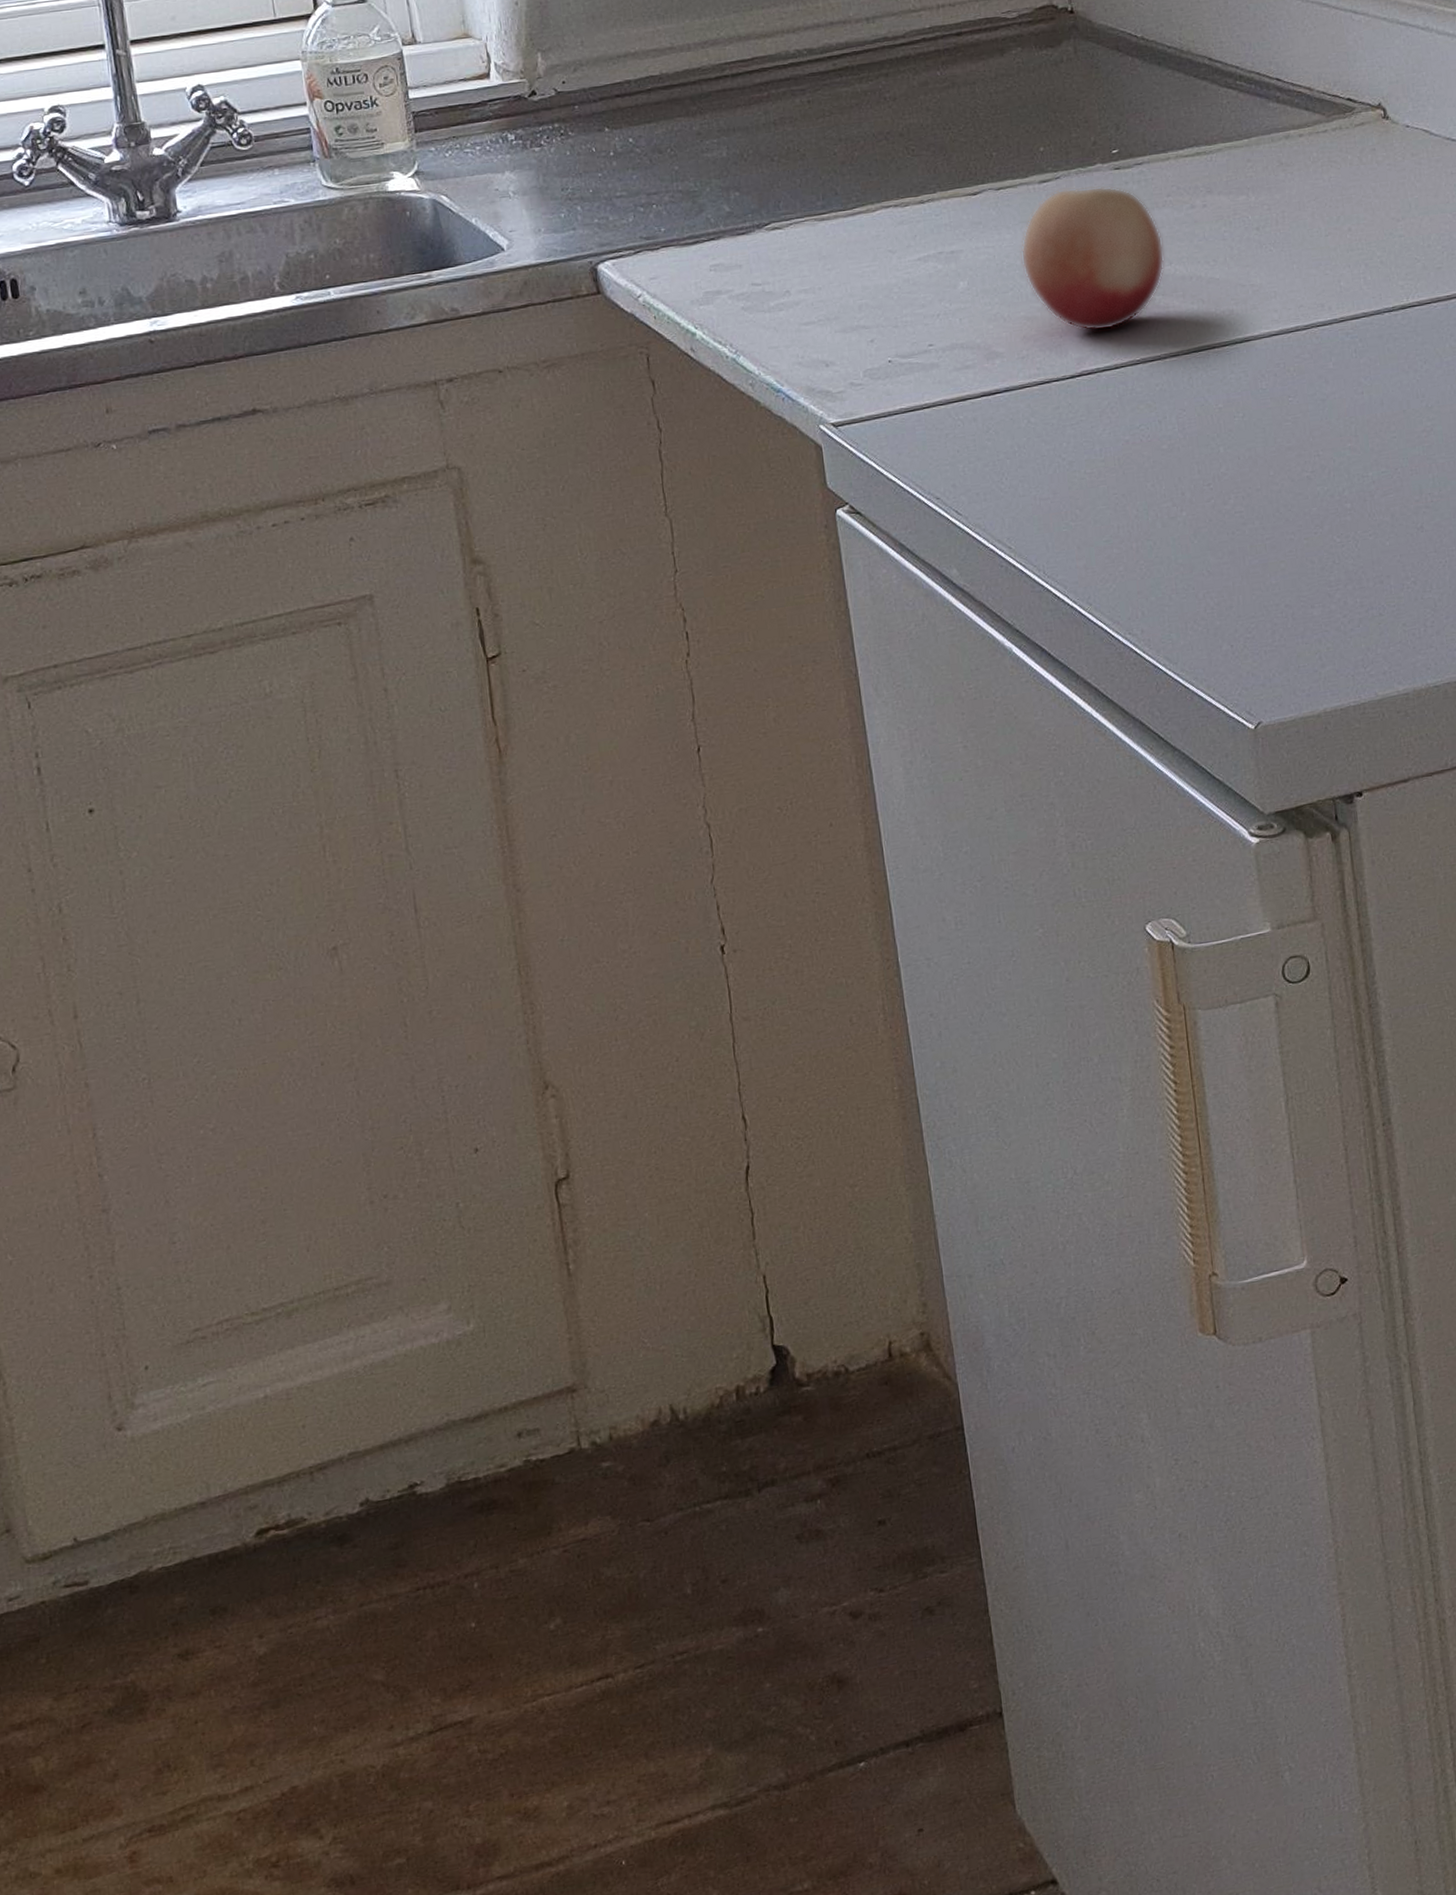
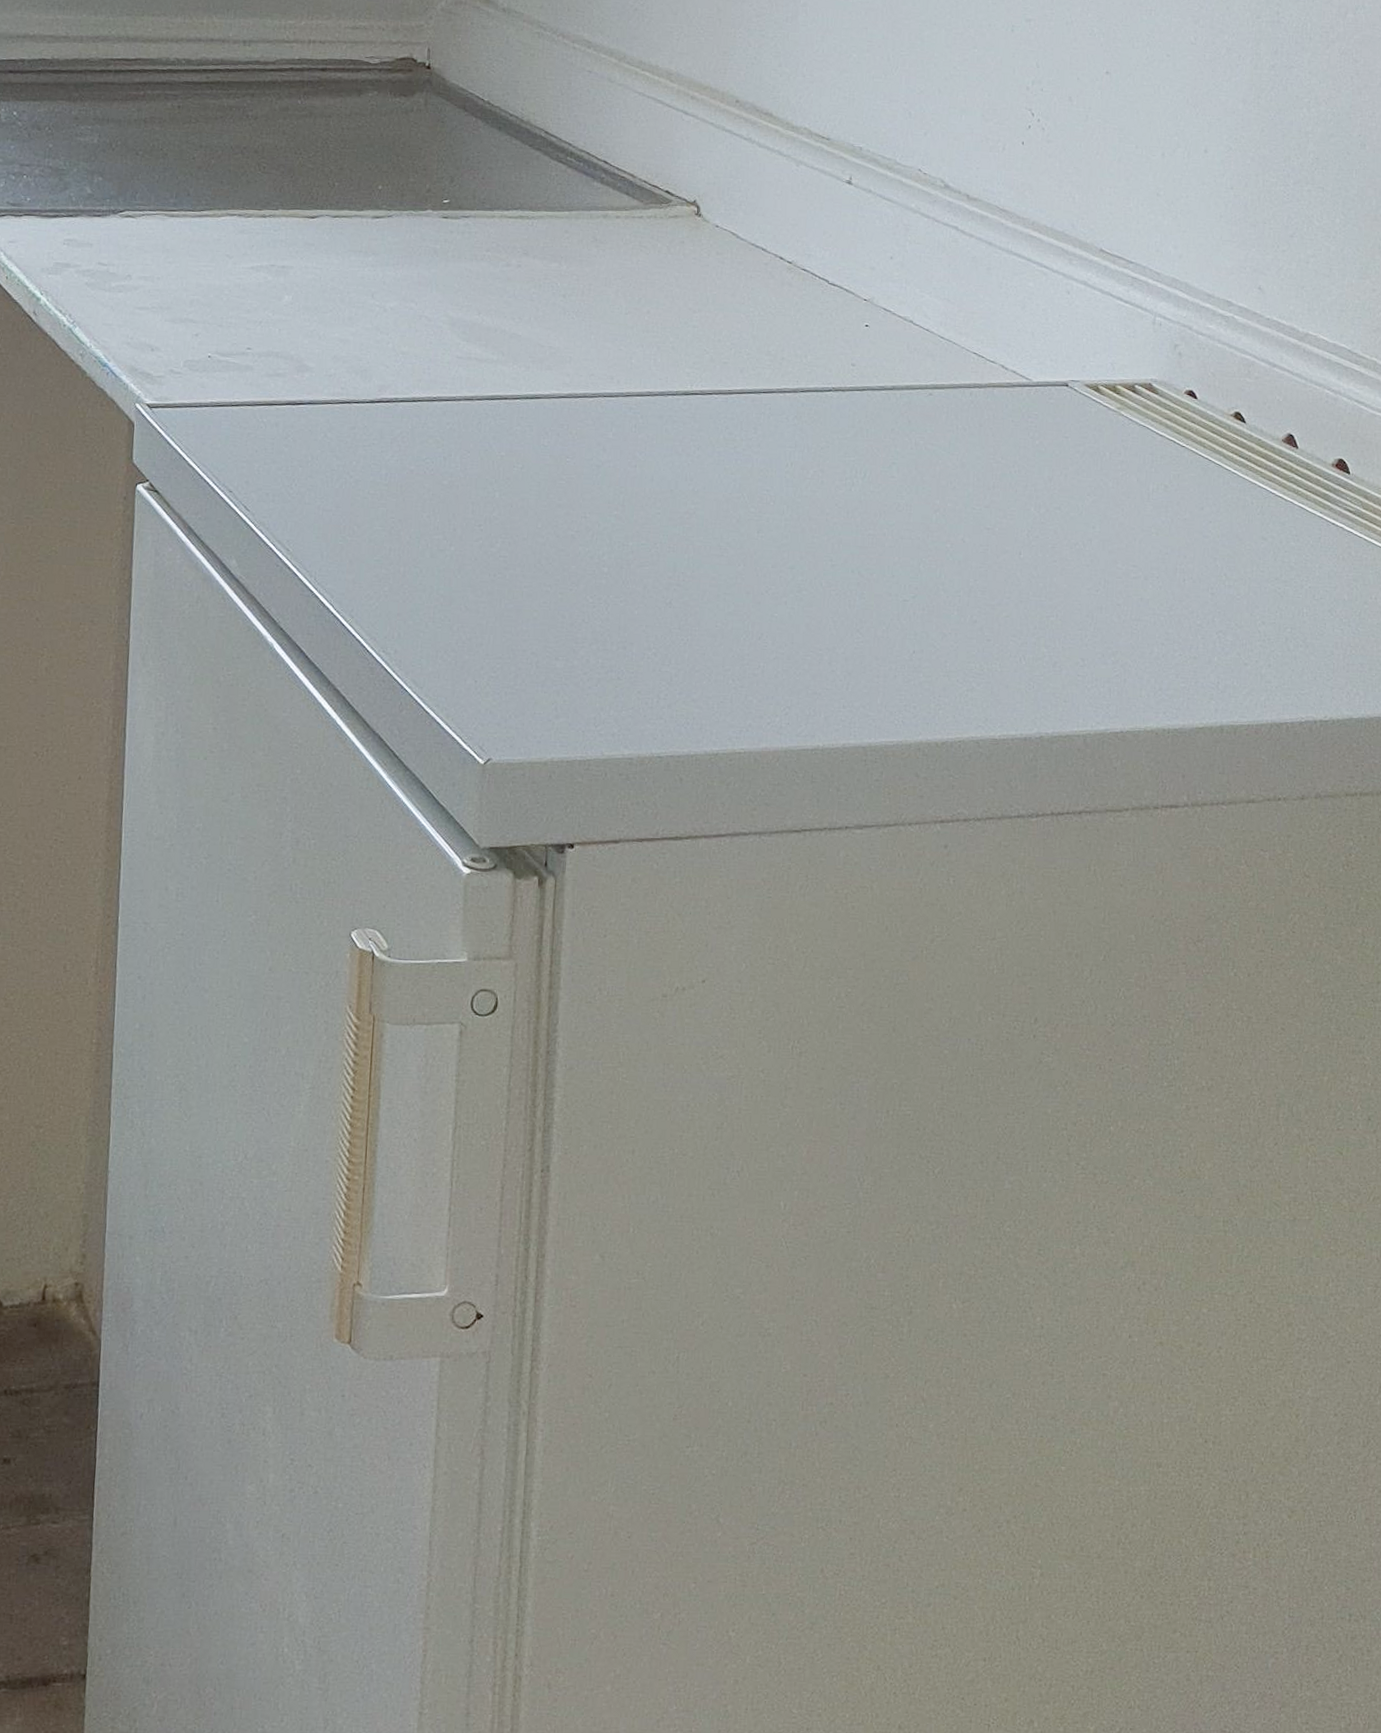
fruit: present [1020,186,1165,332] -> none [344,227,476,365]

